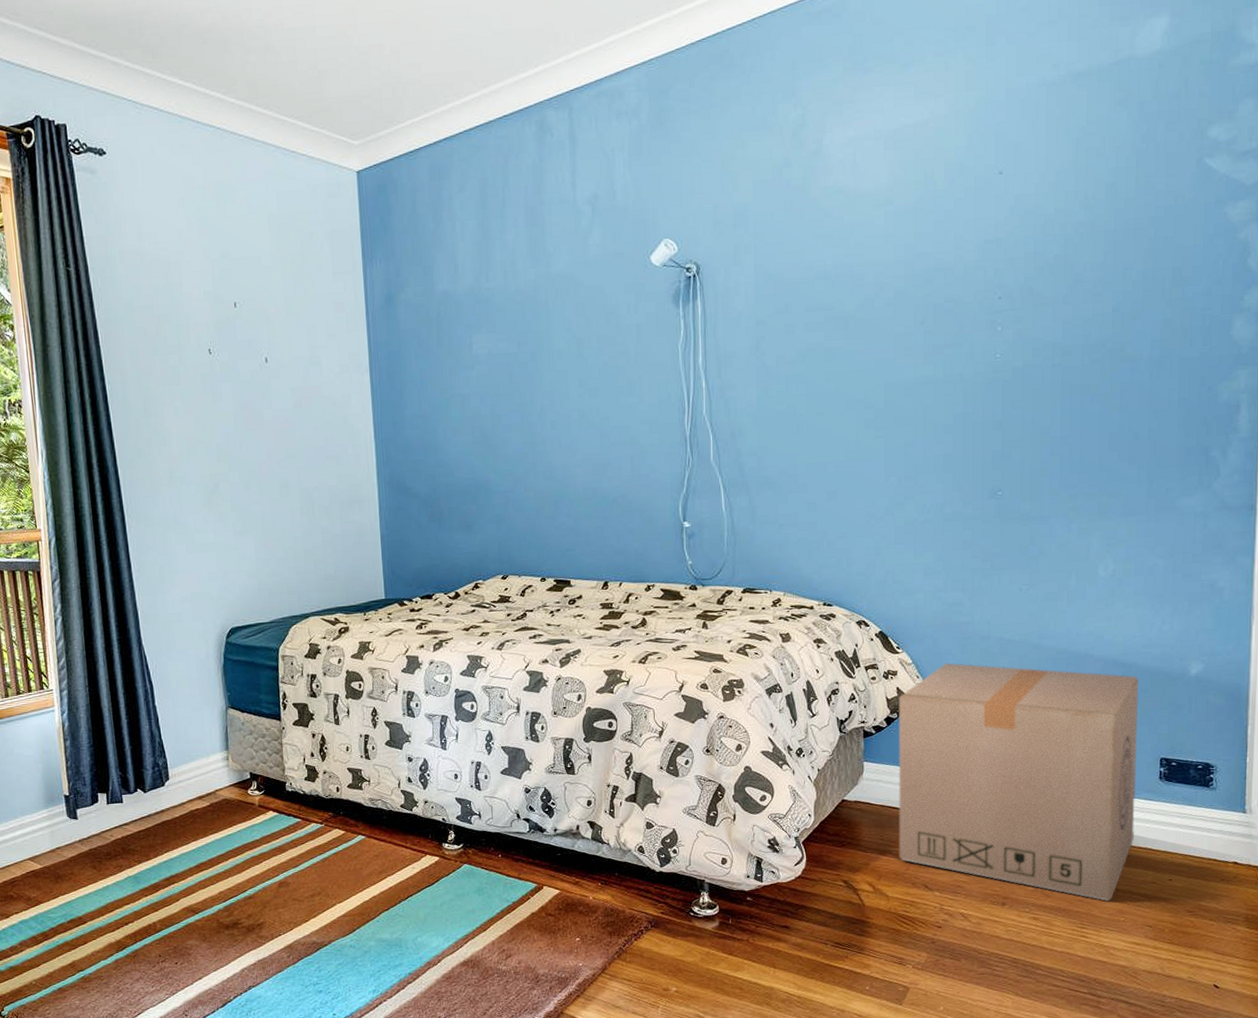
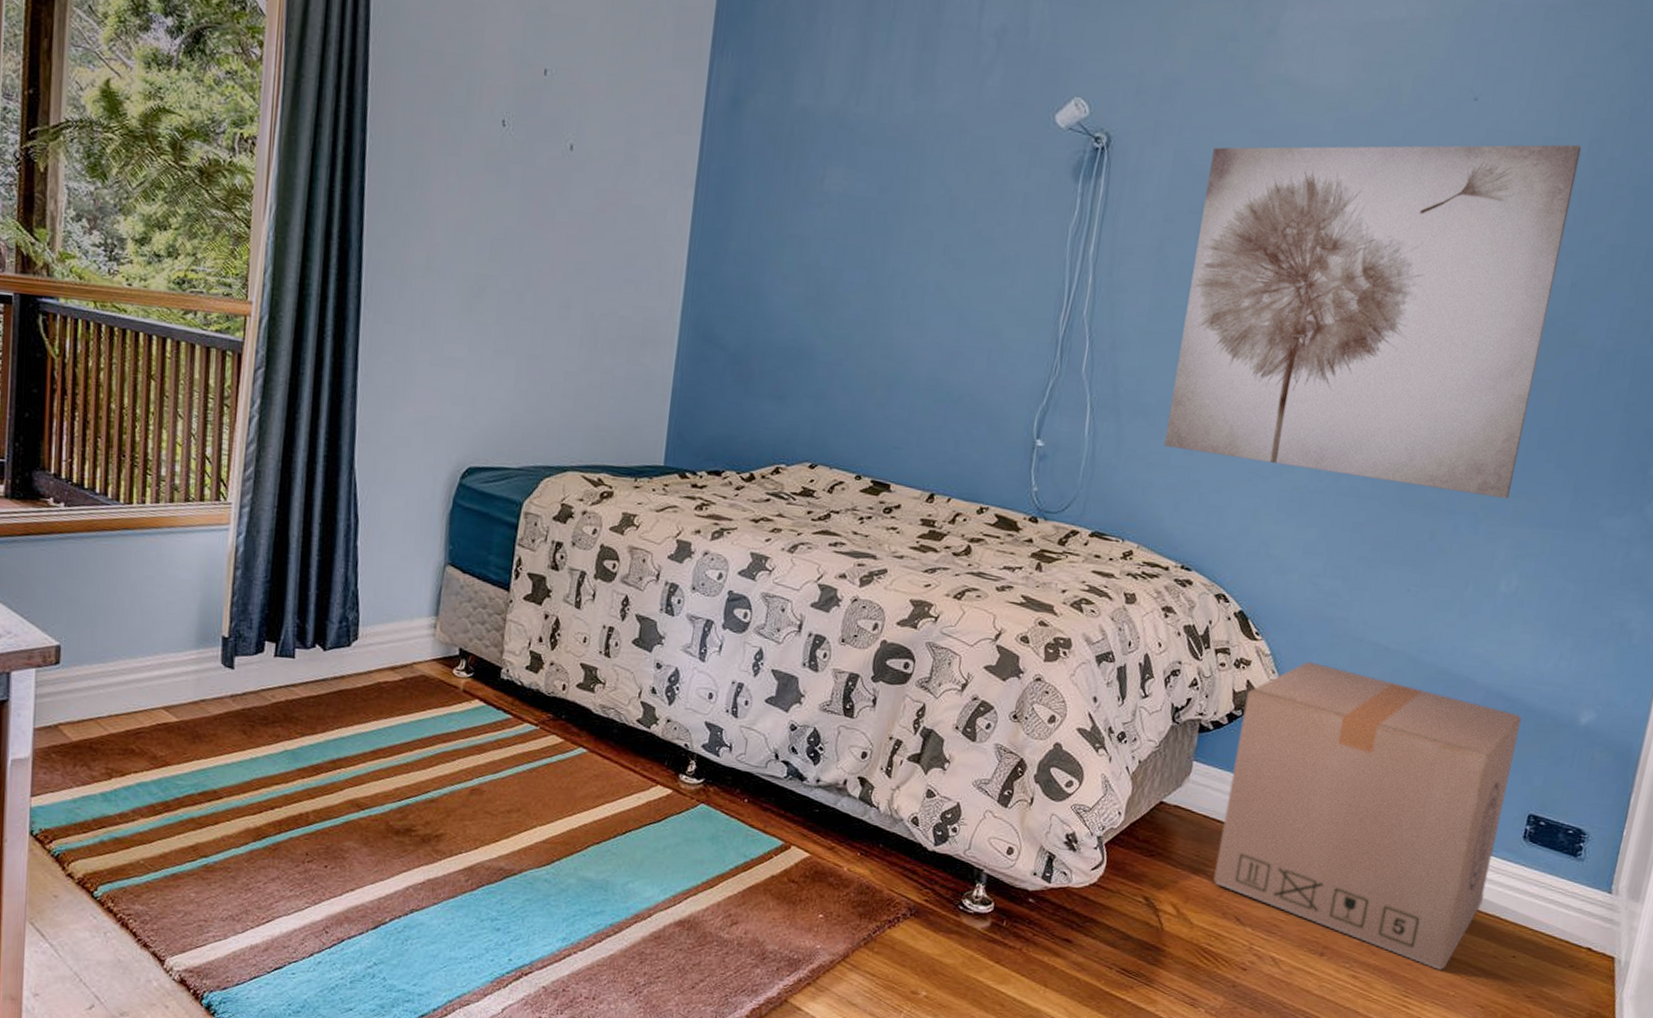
wall art: none [786,193,1100,508] -> present [1164,144,1582,498]

